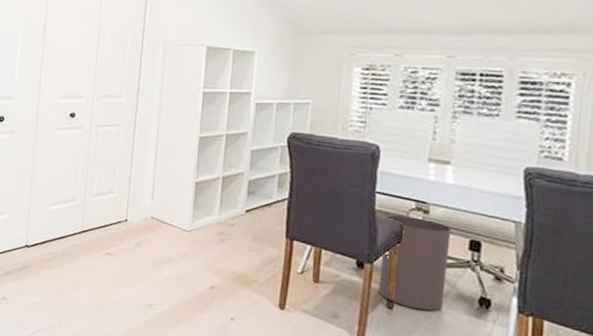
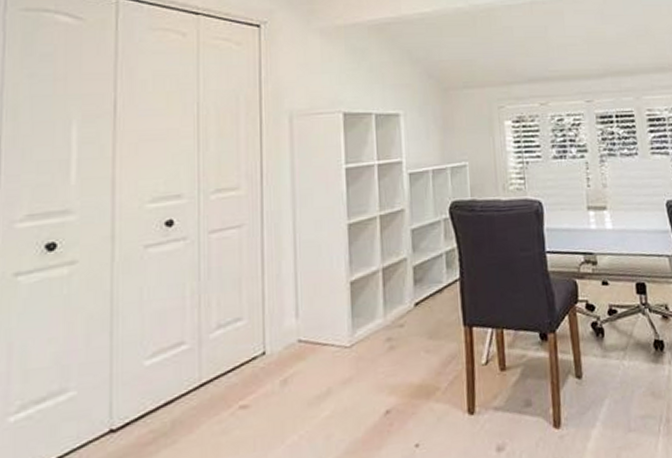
waste bin: present [378,215,452,311] -> none [561,271,625,371]

